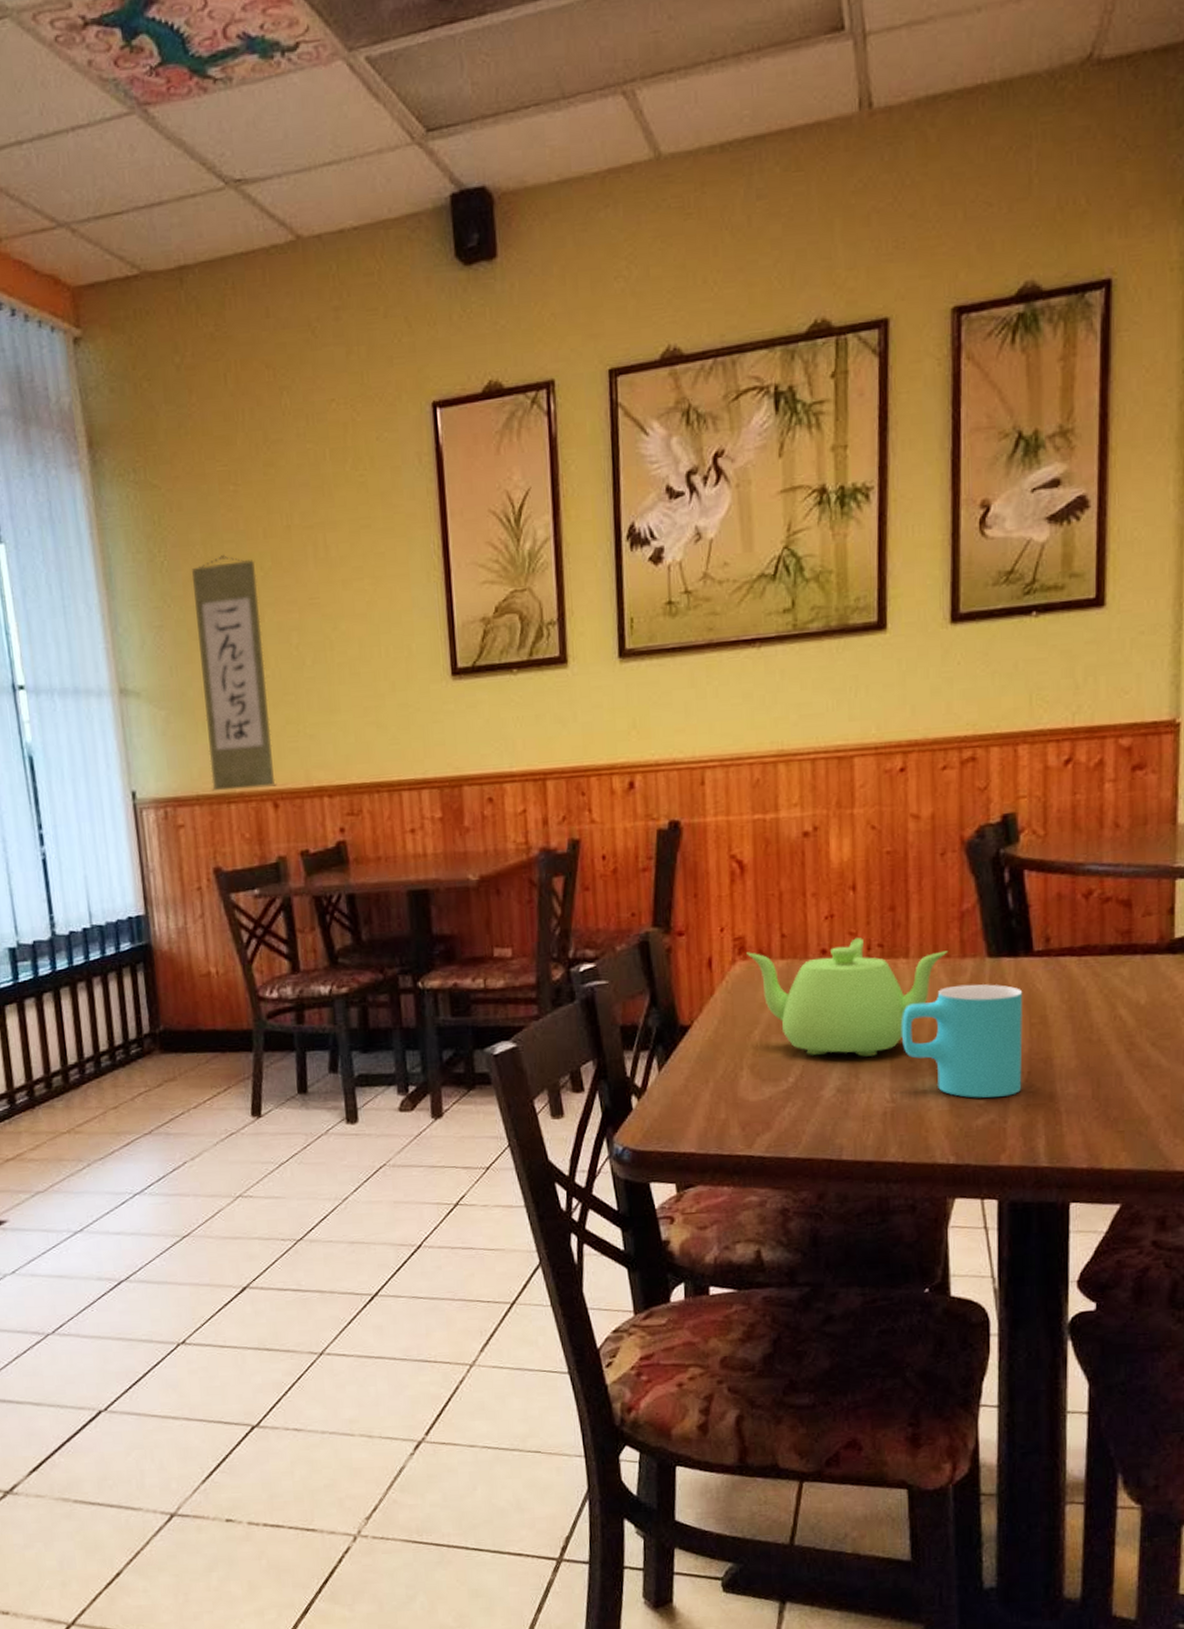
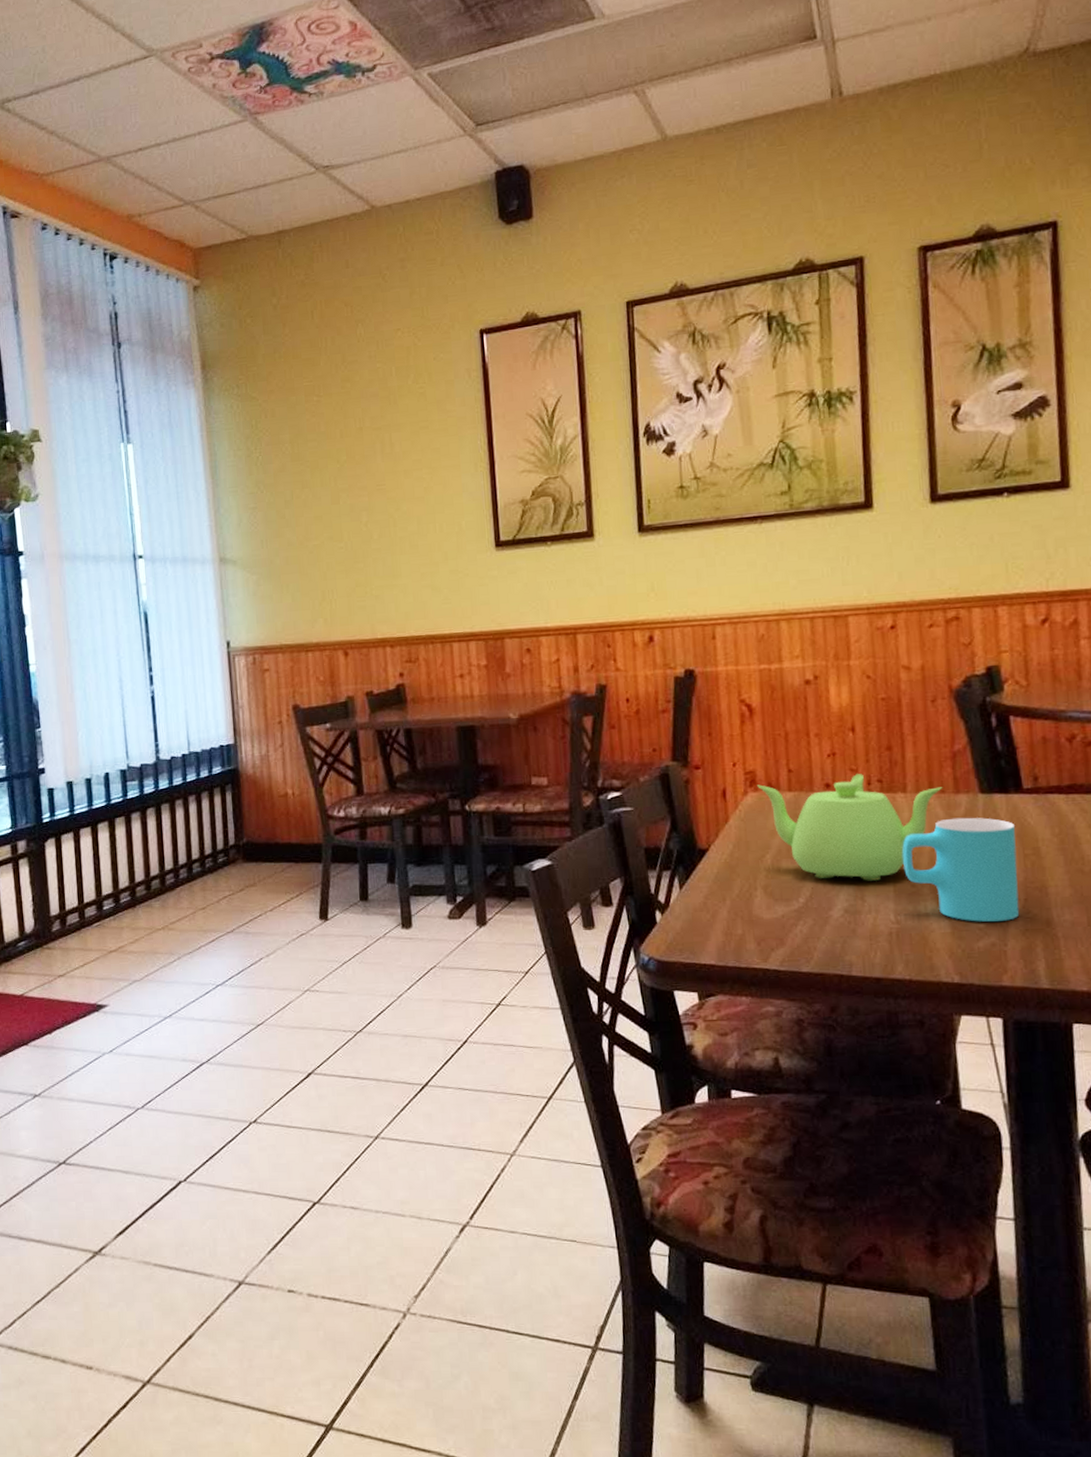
wall scroll: present [192,555,277,791] -> none [282,451,348,642]

